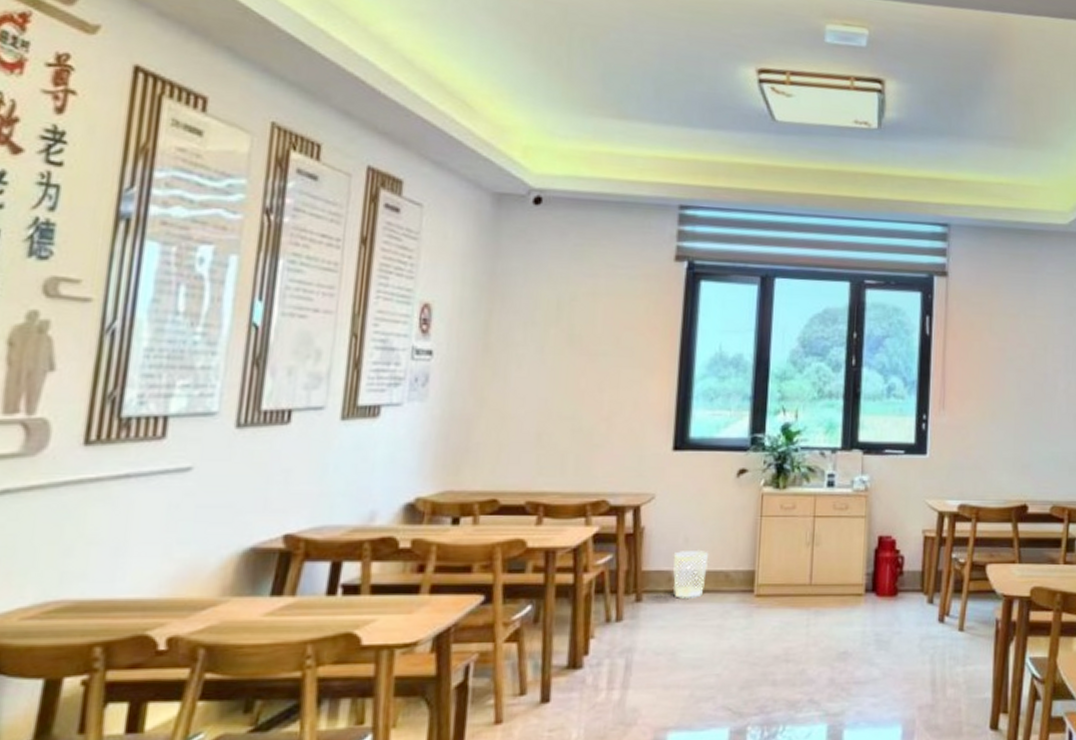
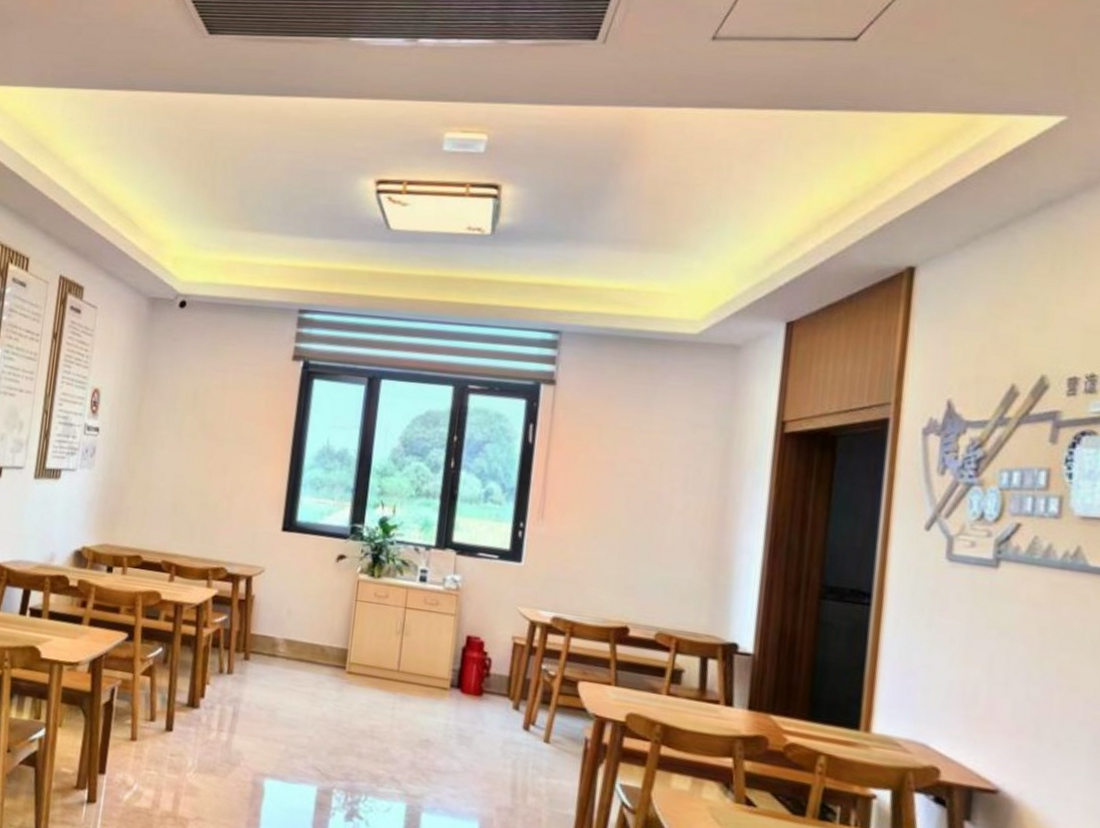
wastebasket: present [673,549,709,600] -> none [276,621,308,666]

